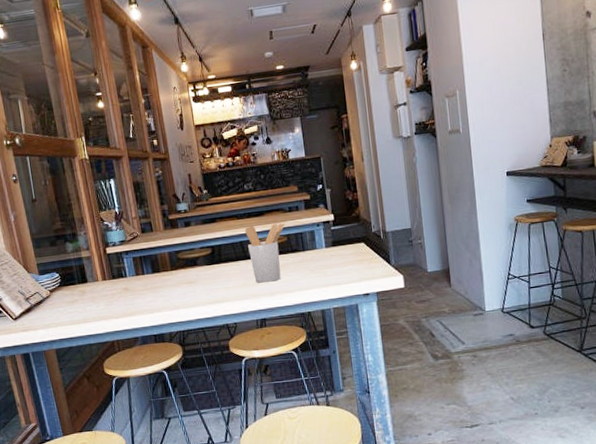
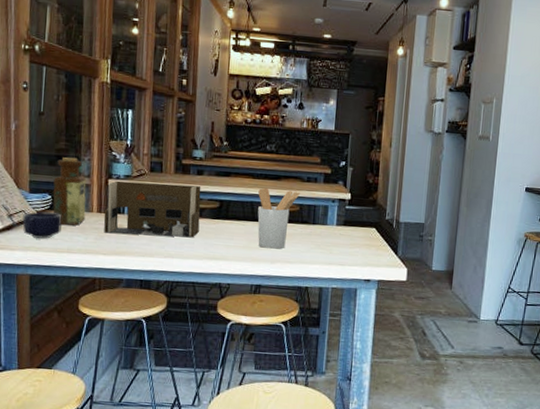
mug: none [38,288,74,316] -> present [22,211,62,239]
bottle: none [57,234,93,299] -> present [53,157,86,226]
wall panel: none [107,237,198,298] -> present [103,180,201,238]

